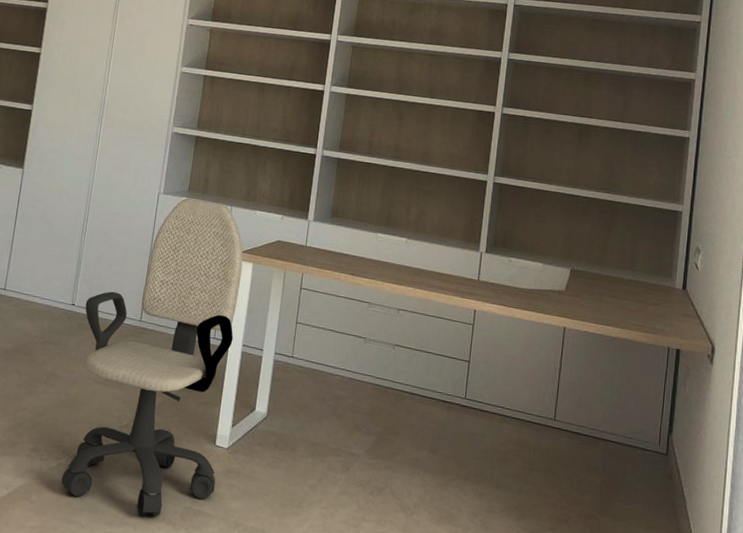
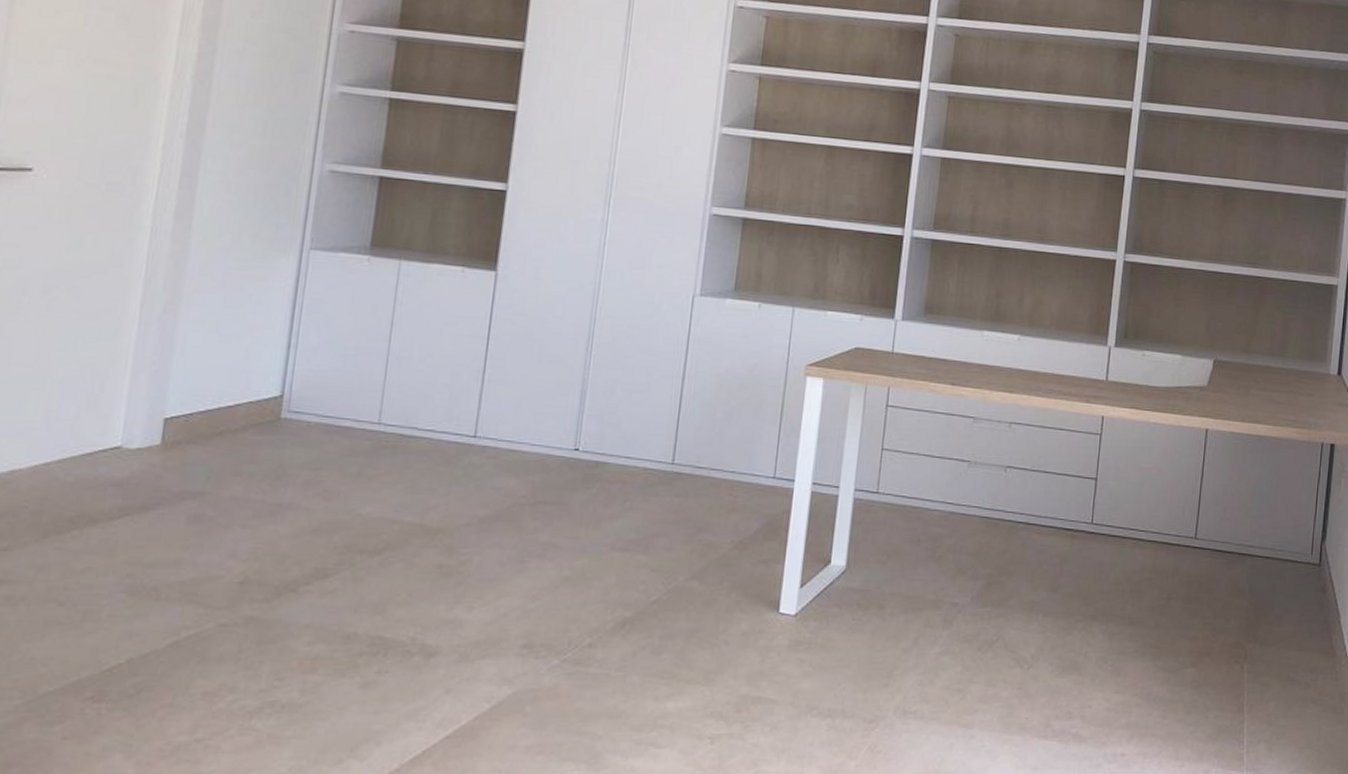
office chair: present [61,198,244,517] -> none [566,299,811,714]

